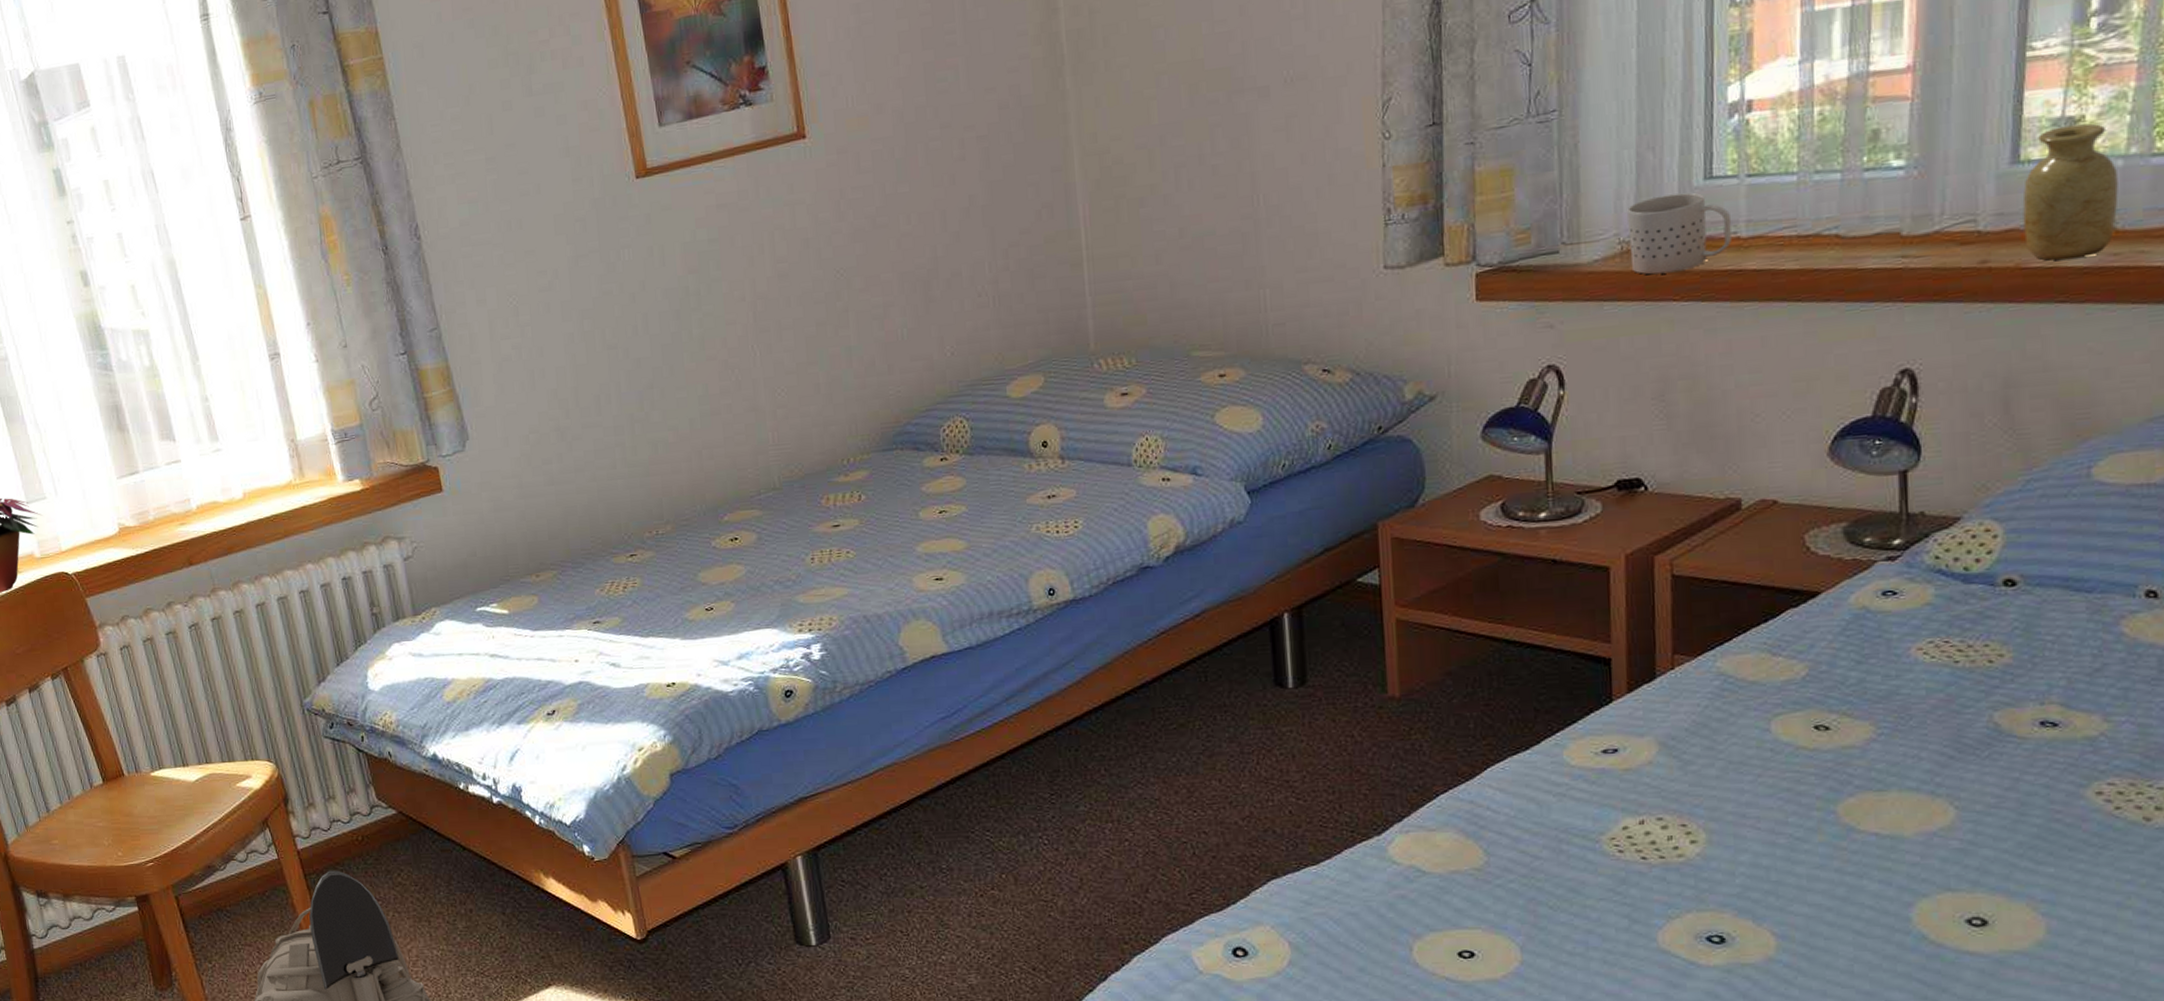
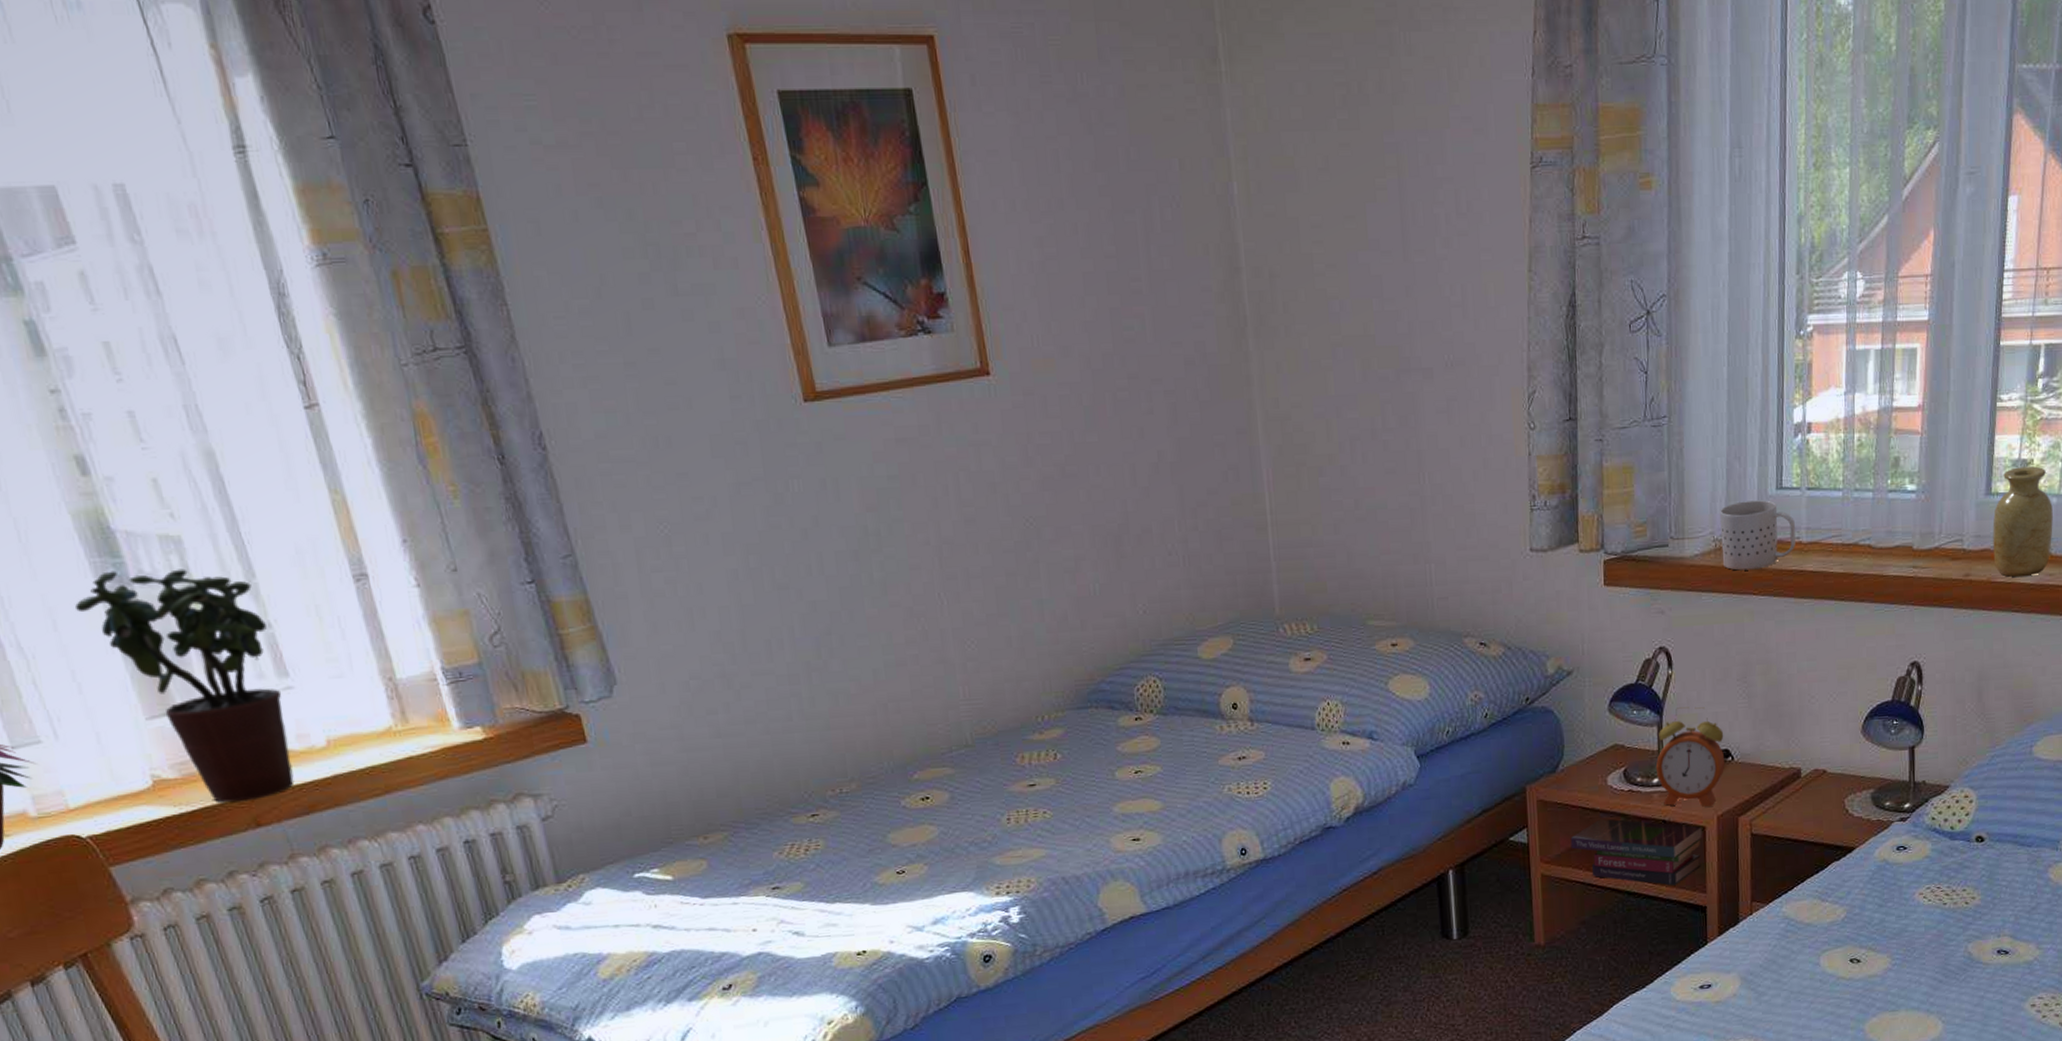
potted plant: none [74,356,218,546] -> present [75,568,294,803]
books: none [1433,557,1605,634] -> present [1570,818,1702,886]
alarm clock: none [1542,431,1636,545] -> present [1655,707,1725,808]

